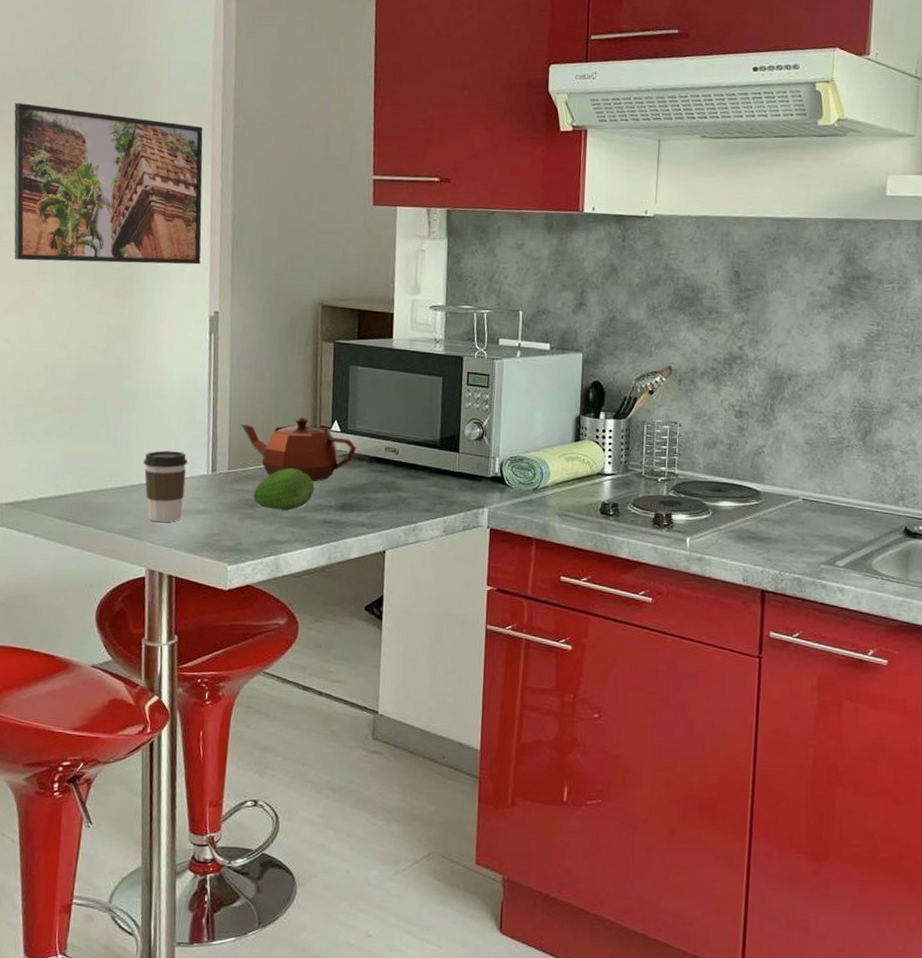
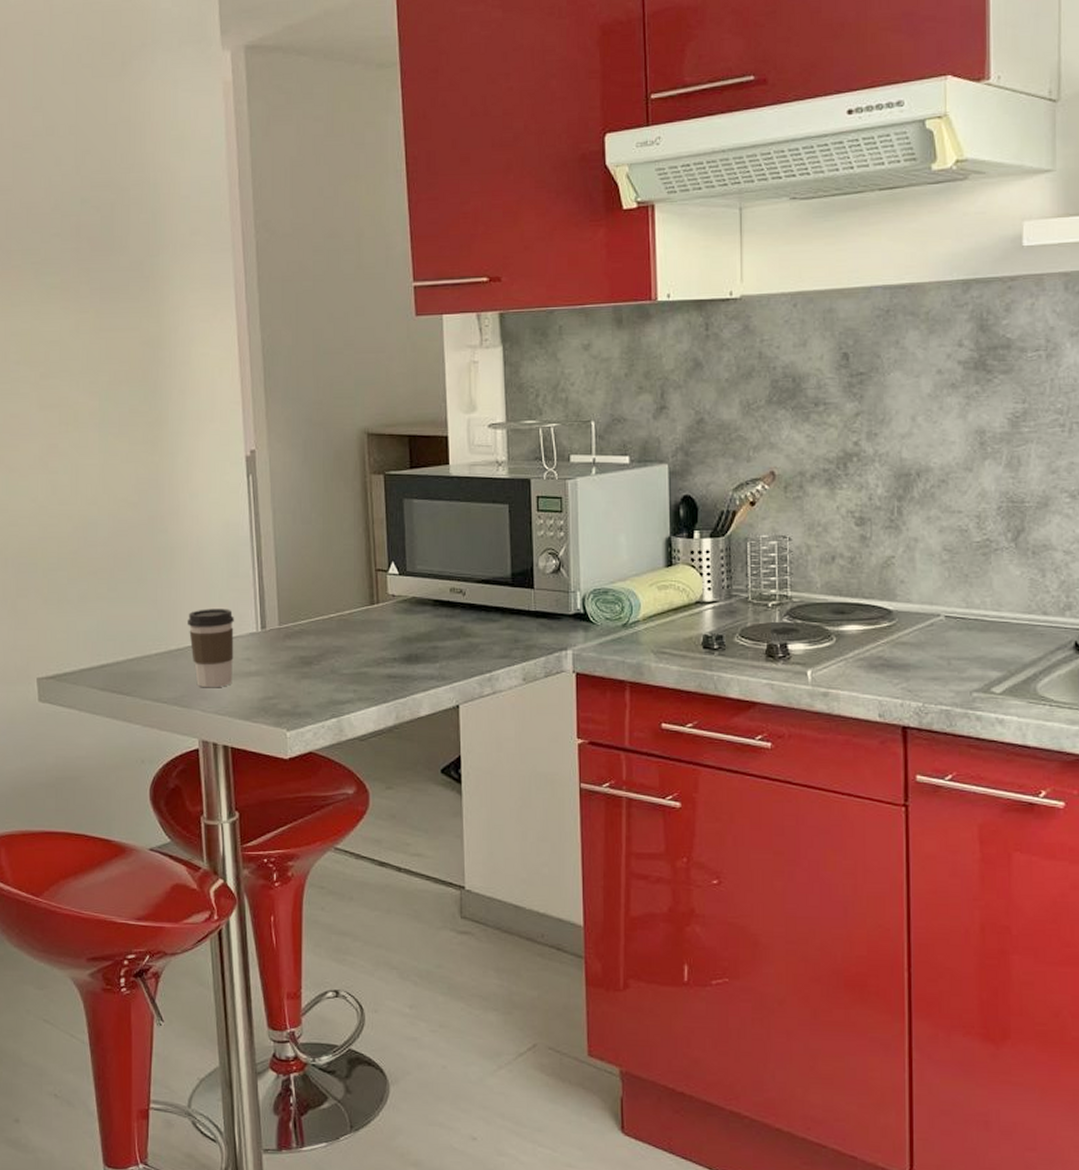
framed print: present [14,103,203,265] -> none [21,240,231,412]
teapot: present [240,417,357,482] -> none [288,561,419,633]
fruit: present [254,467,315,511] -> none [309,618,375,667]

